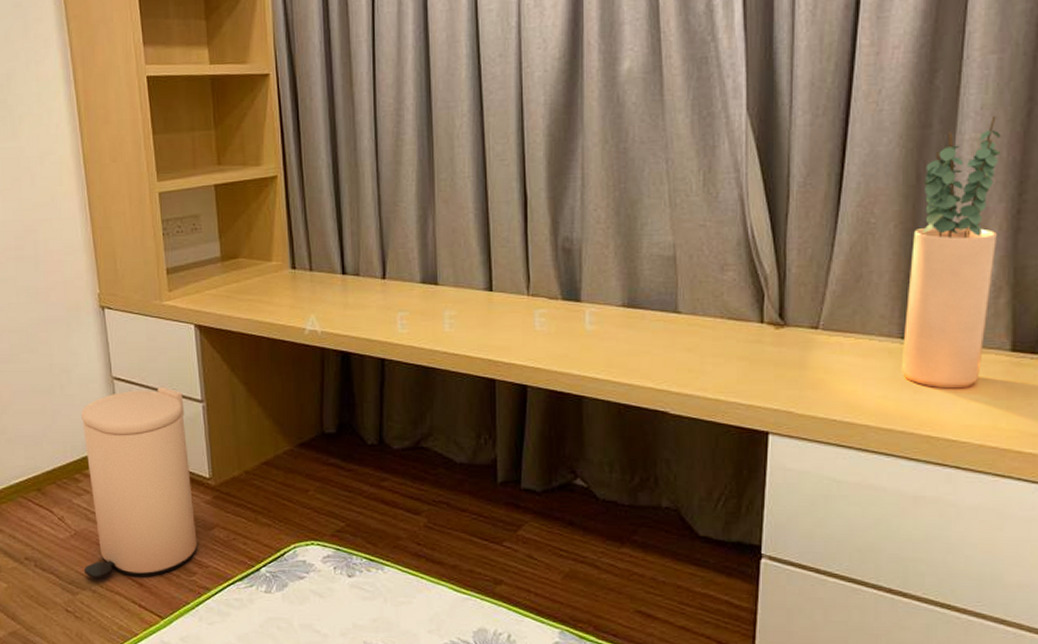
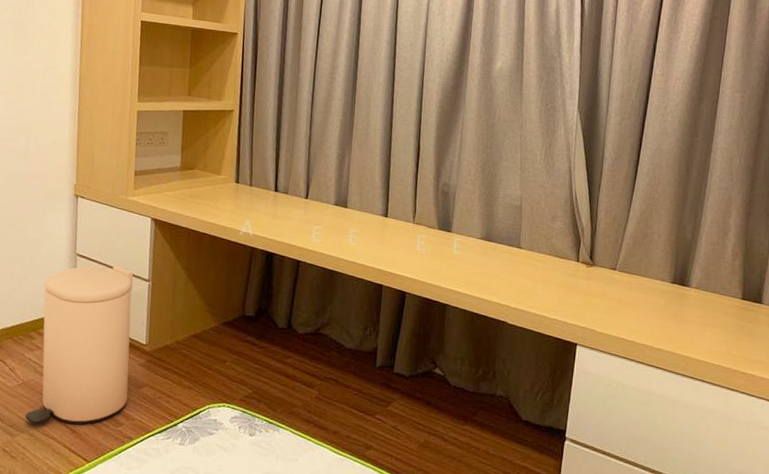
vase: present [901,117,1001,389] -> none [669,135,741,323]

